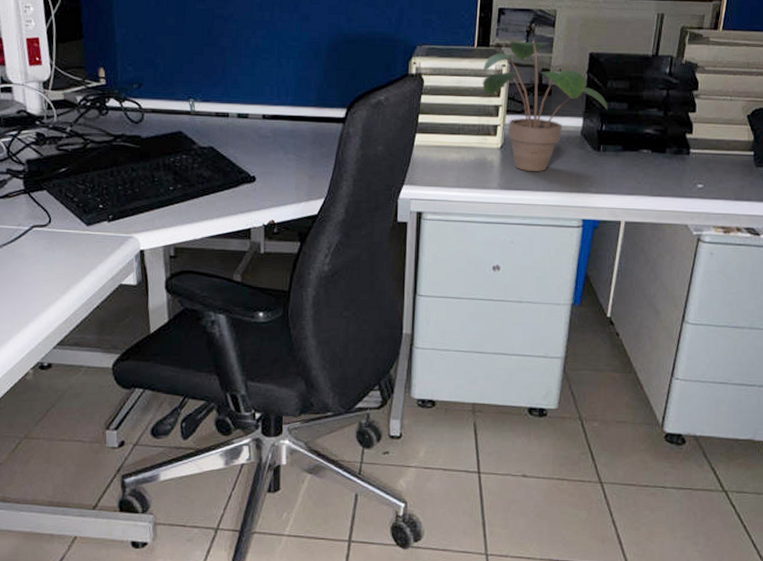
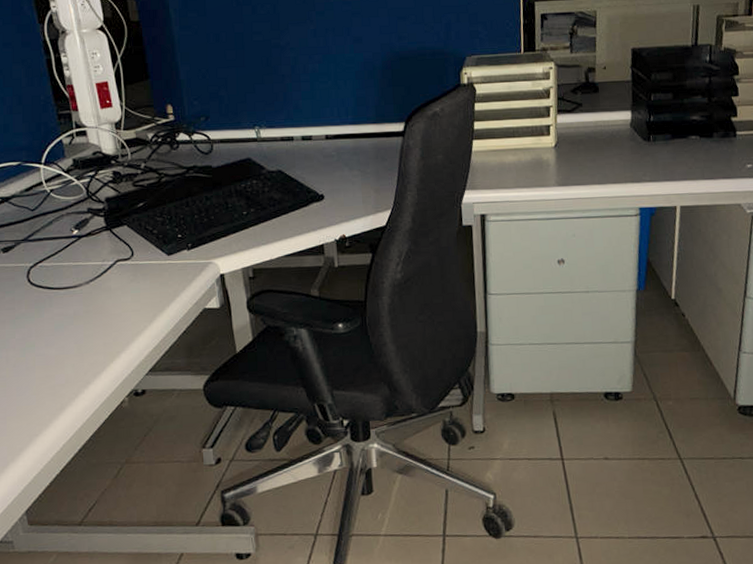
potted plant: present [482,40,608,171] -> none [532,41,654,166]

